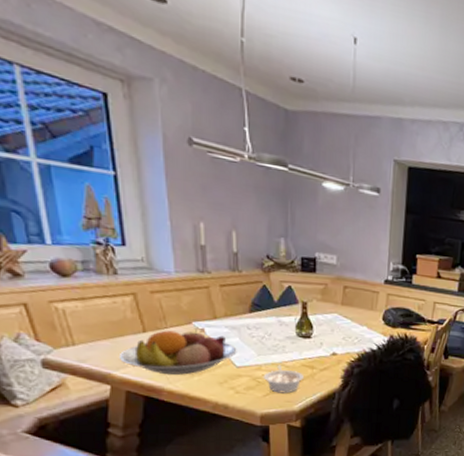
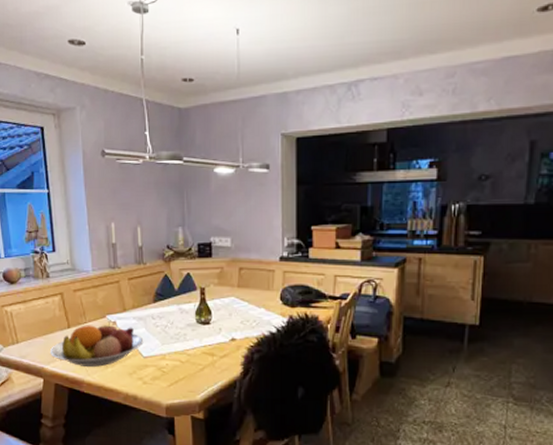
legume: present [263,365,304,394] -> none [167,353,205,383]

